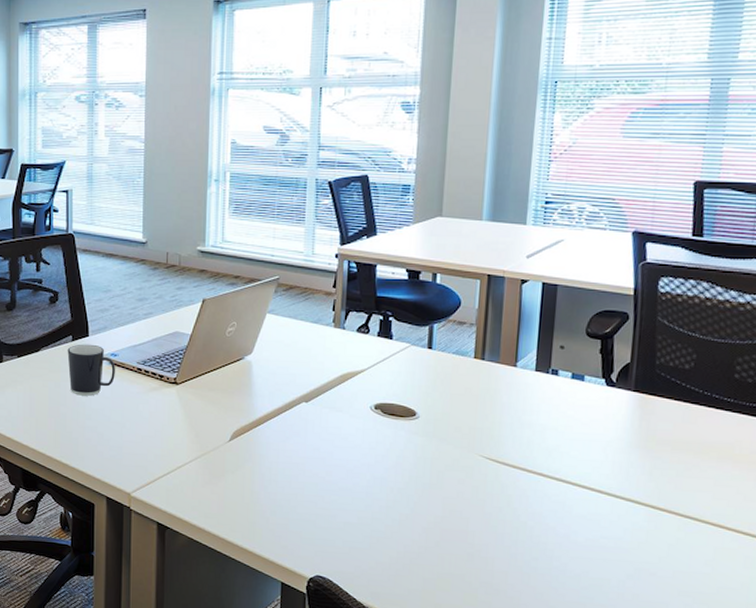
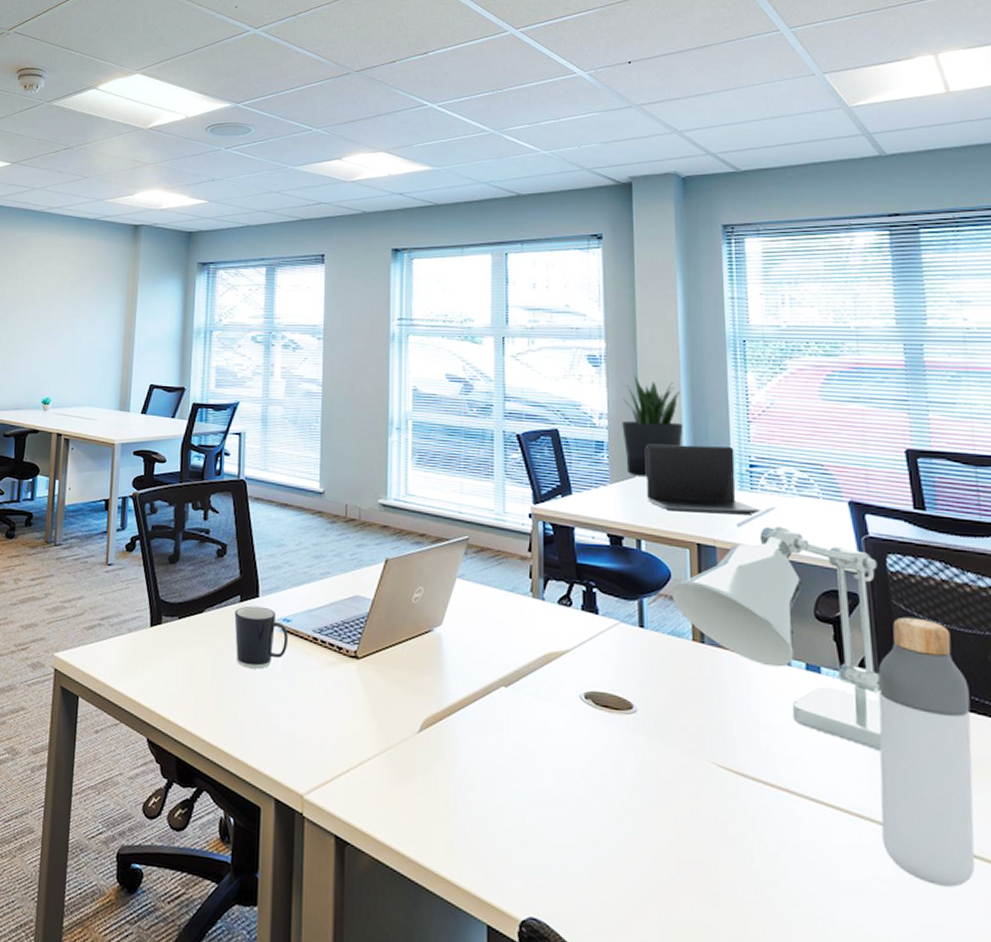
planter: none [429,120,488,217] -> present [622,375,683,478]
laptop computer: none [446,185,551,247] -> present [646,444,762,514]
desk lamp: none [459,257,651,441] -> present [671,526,882,752]
bottle: none [615,331,713,541] -> present [878,616,976,887]

